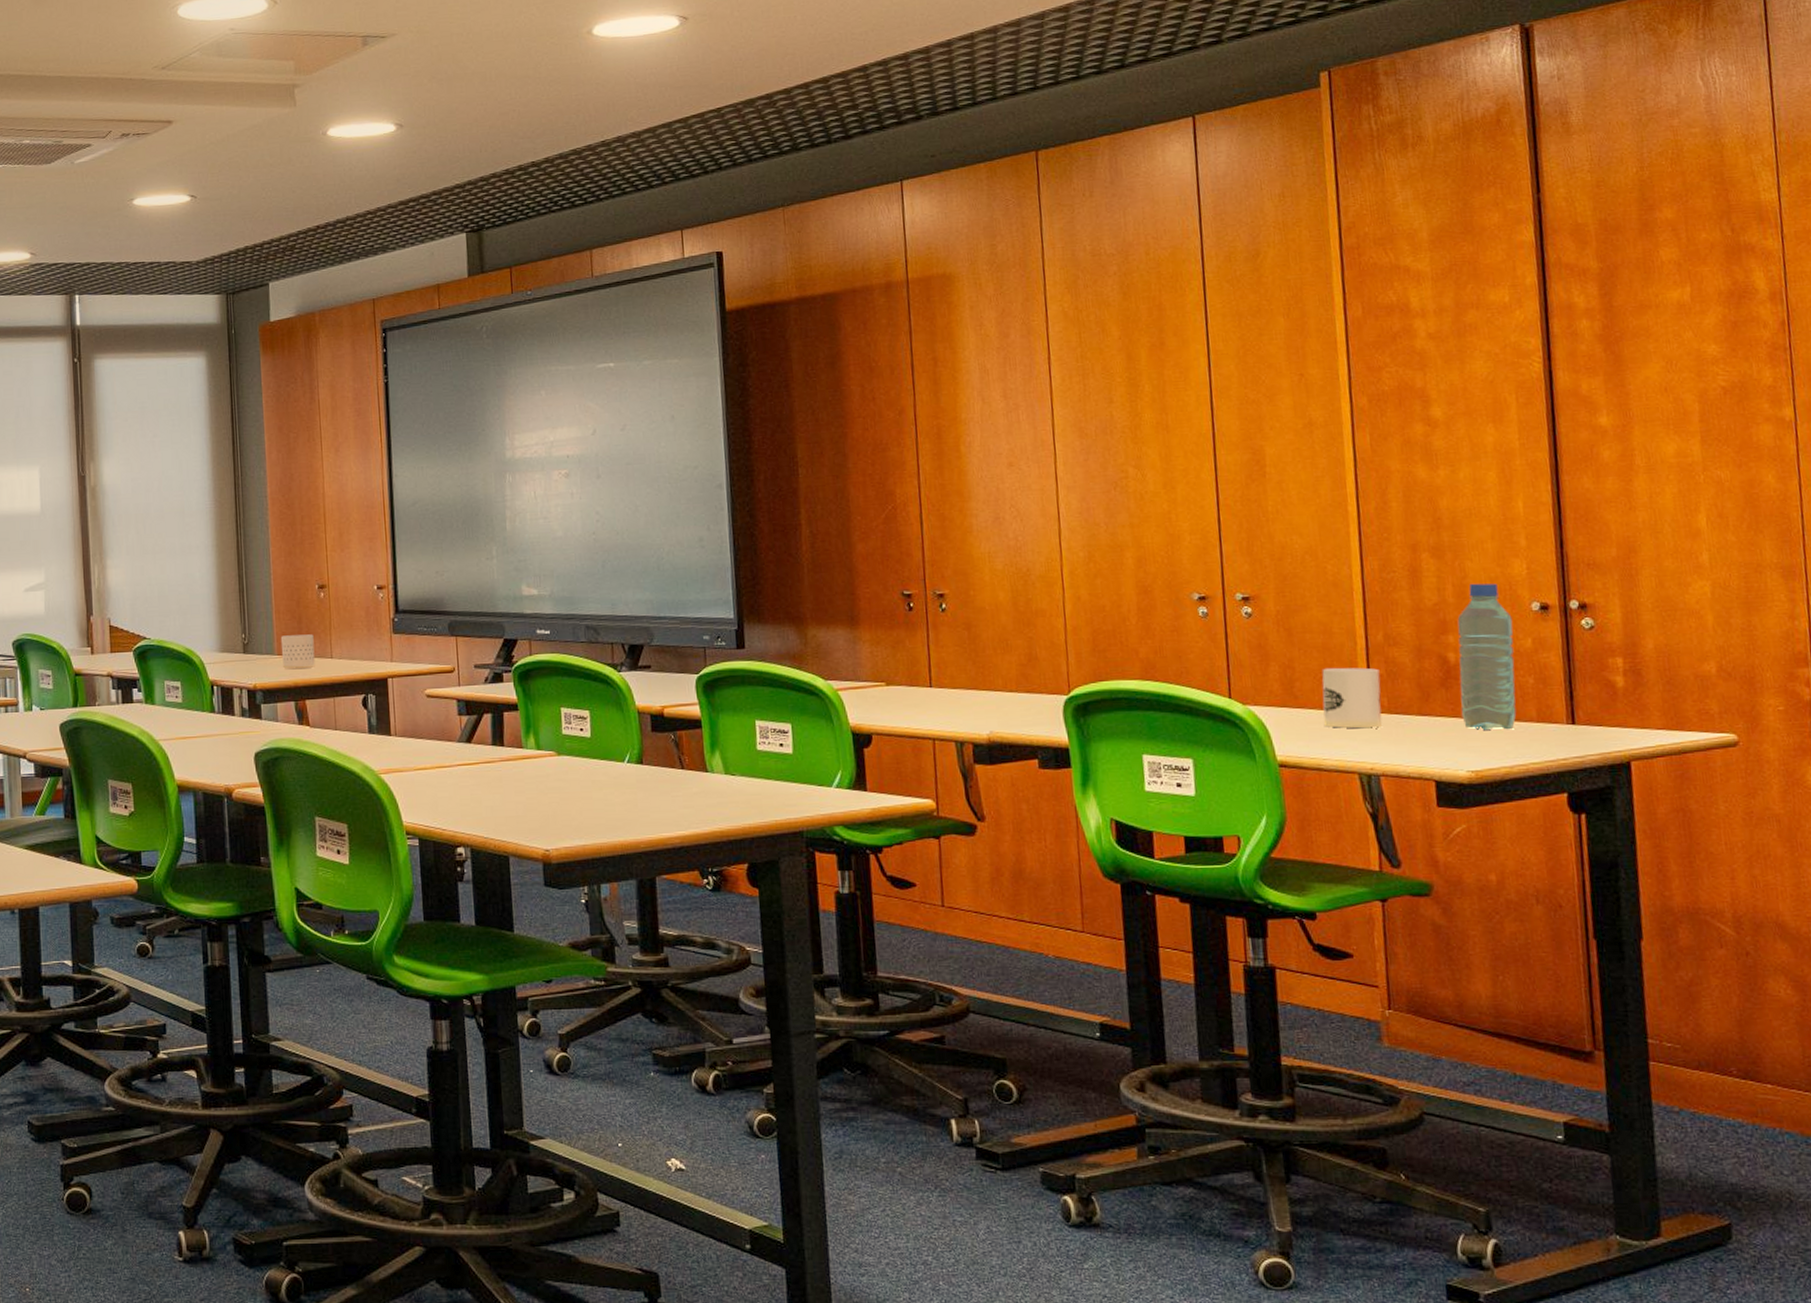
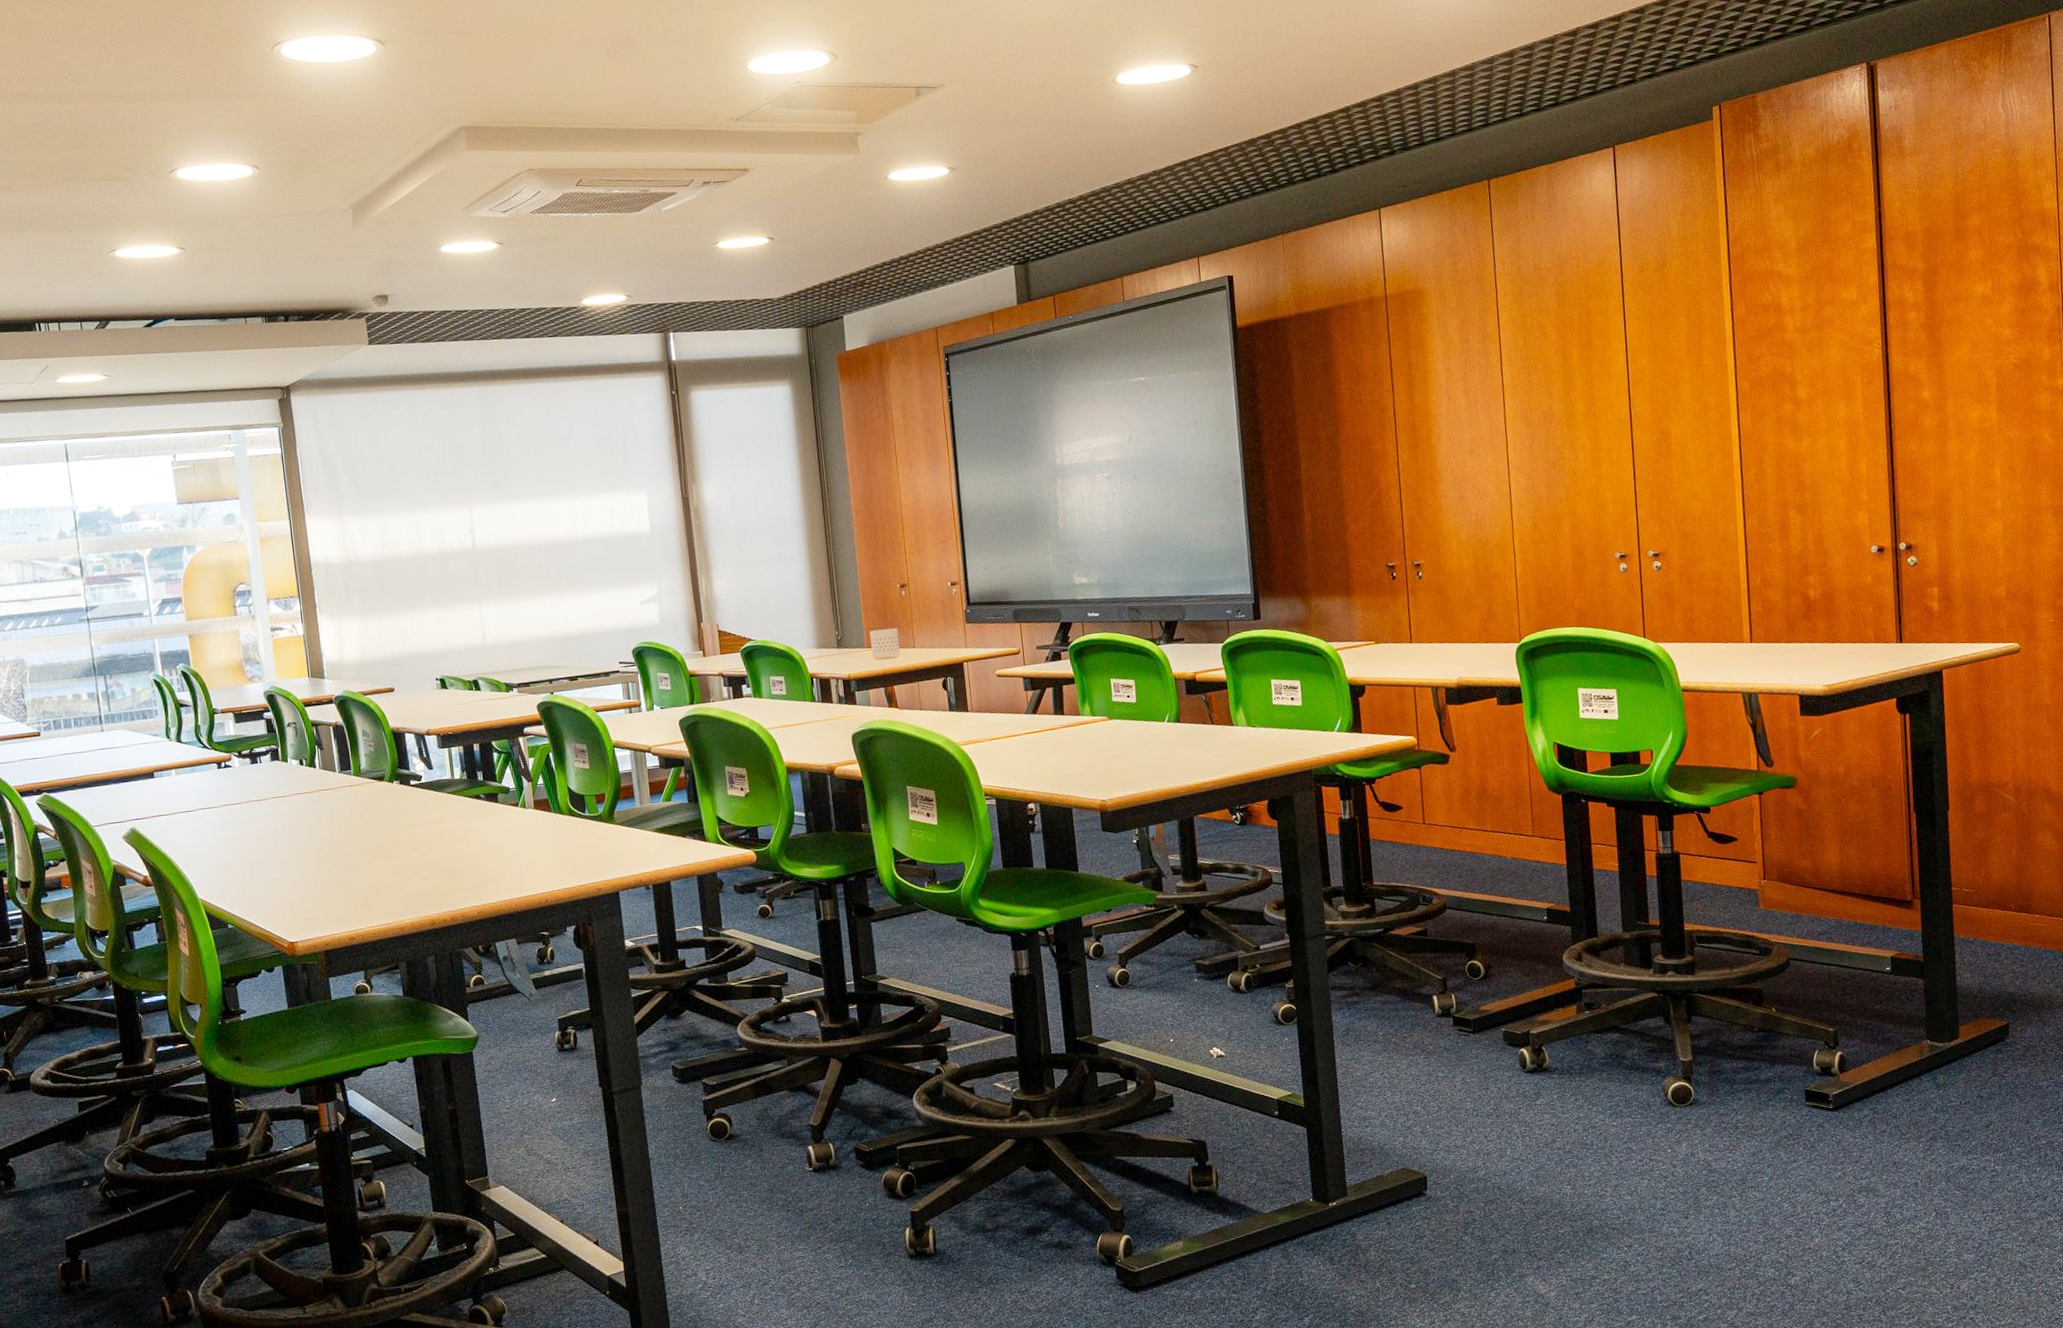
mug: present [1321,667,1383,729] -> none [1714,606,1760,657]
water bottle: present [1457,583,1517,730] -> none [1816,532,1860,652]

